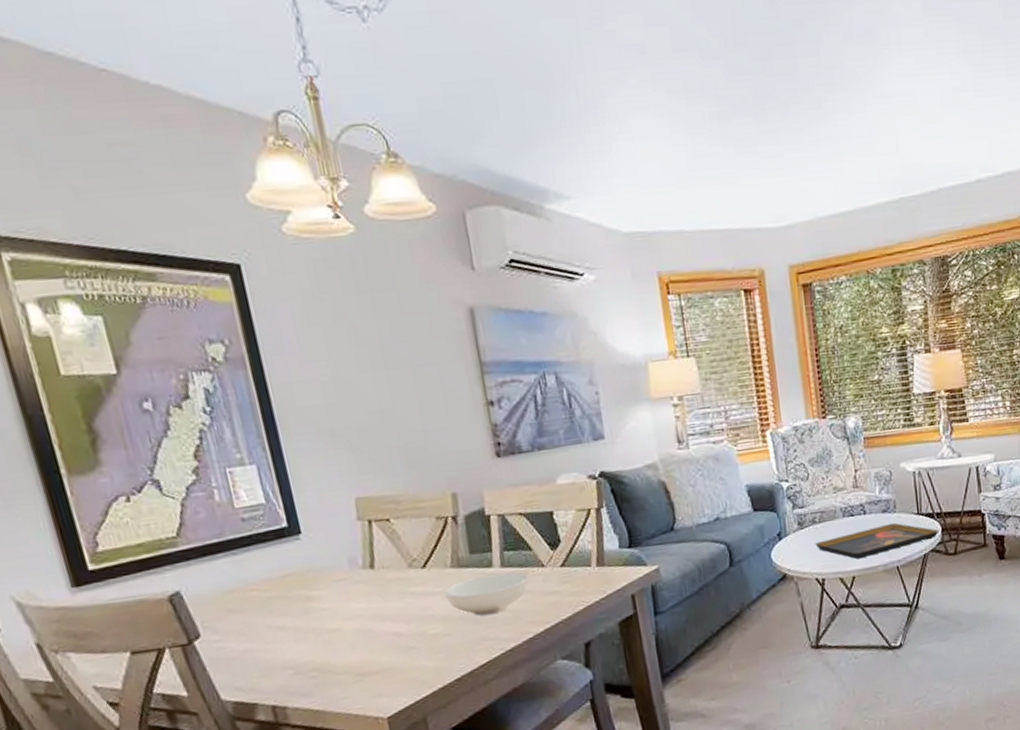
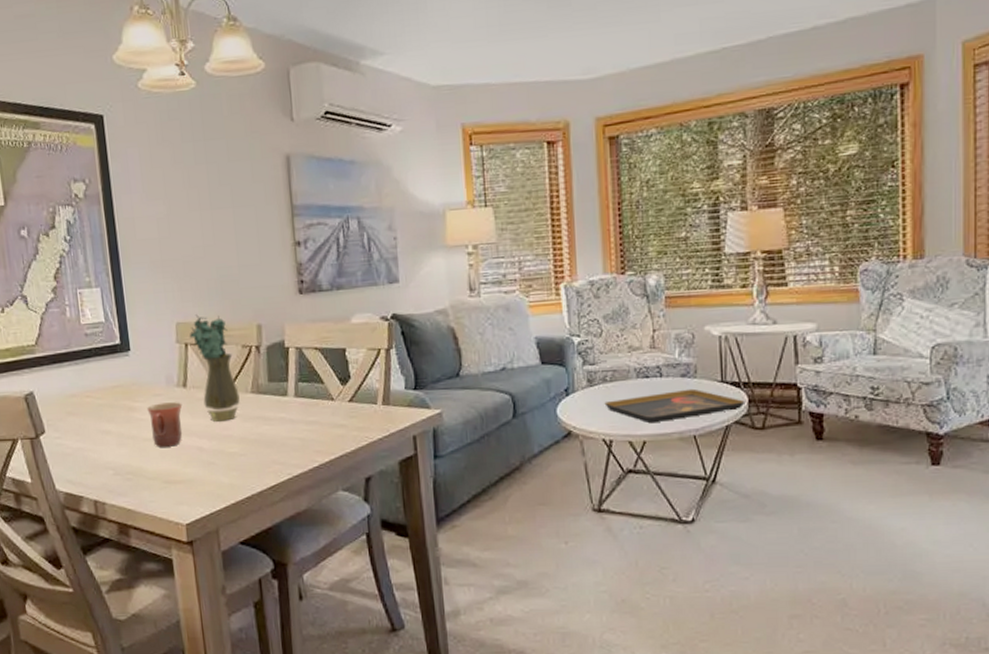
mug: none [328,585,375,638] -> present [147,402,183,447]
vase: none [372,487,439,603] -> present [189,314,240,422]
bowl: present [443,572,529,616] -> none [242,402,319,440]

